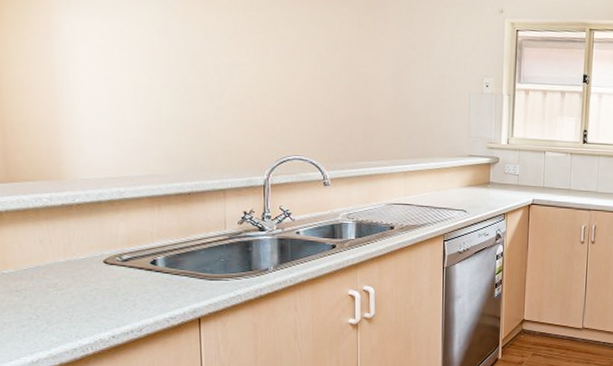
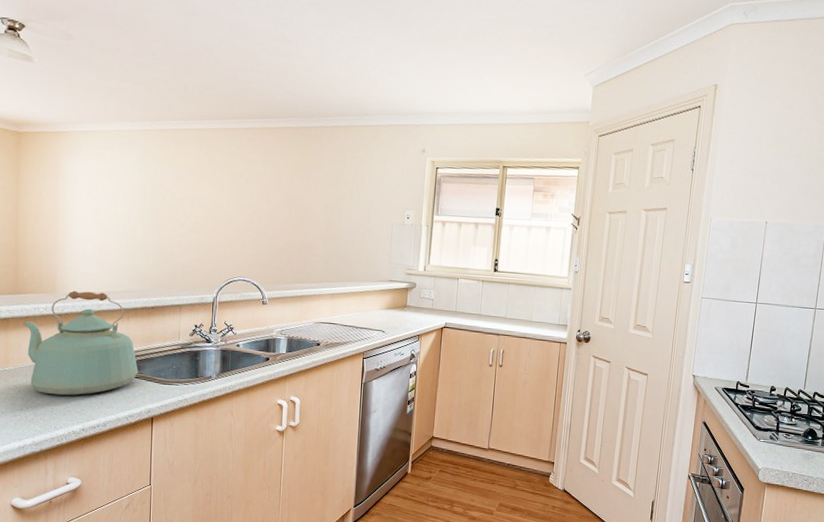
kettle: none [21,176,178,299] -> present [23,290,138,396]

